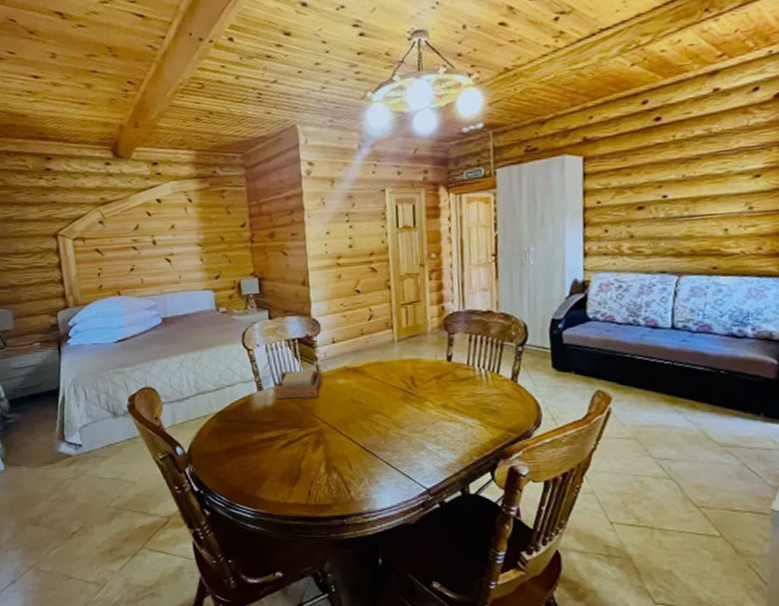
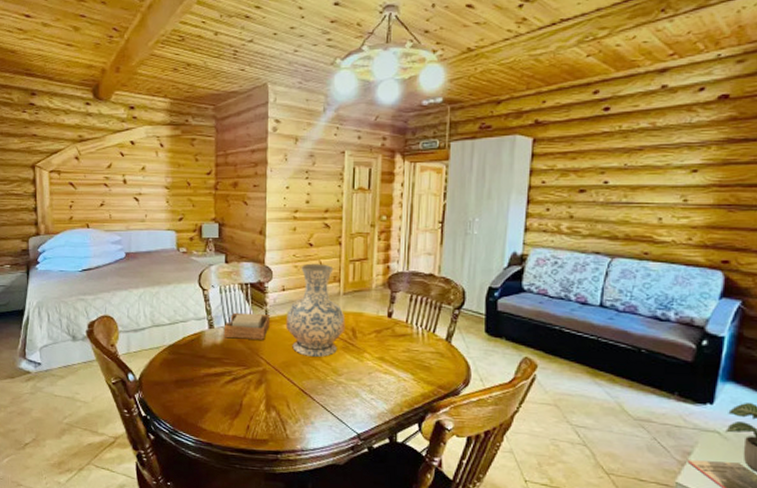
vase: none [339,310,404,411] -> present [285,263,346,357]

